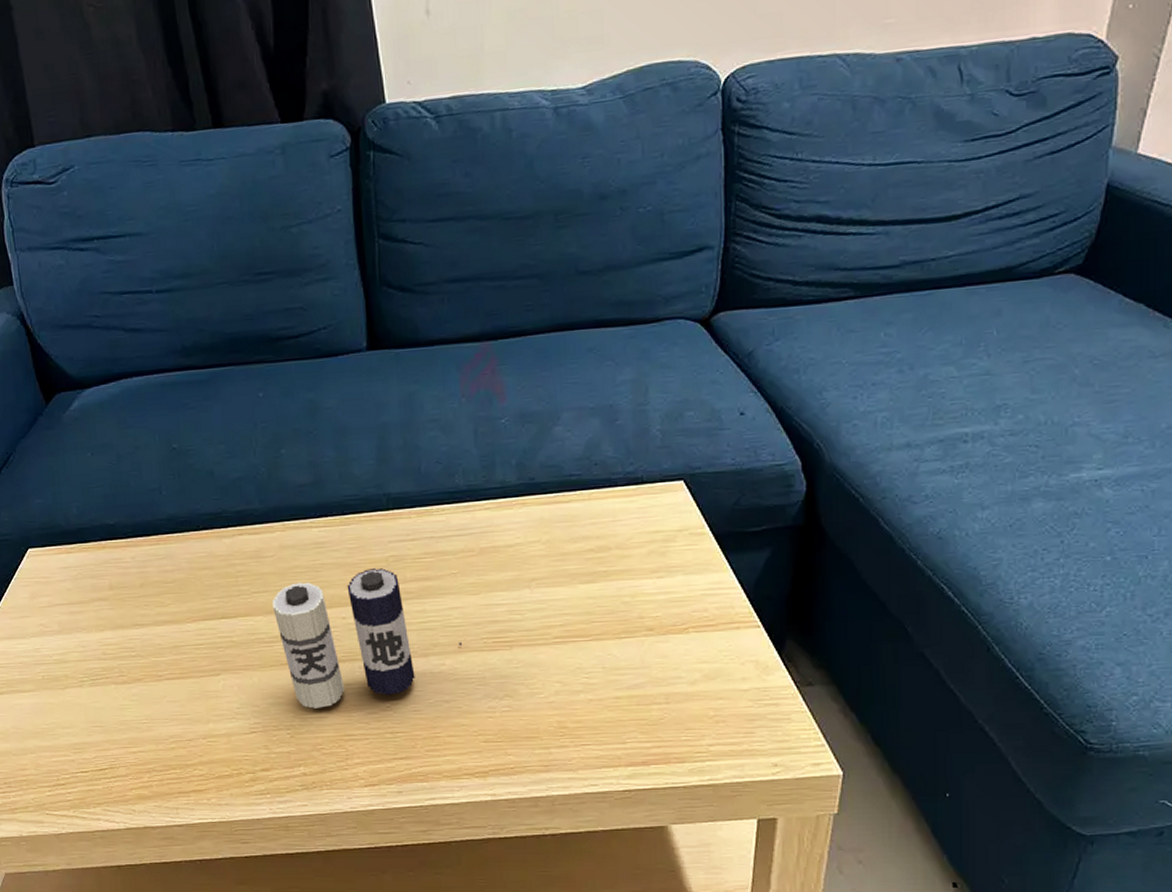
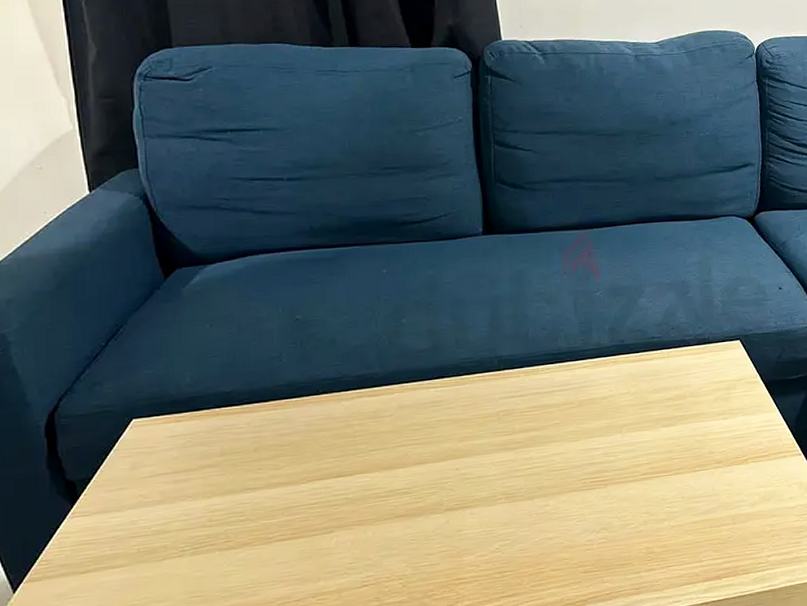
candle: present [272,567,463,709] -> none [389,421,565,557]

